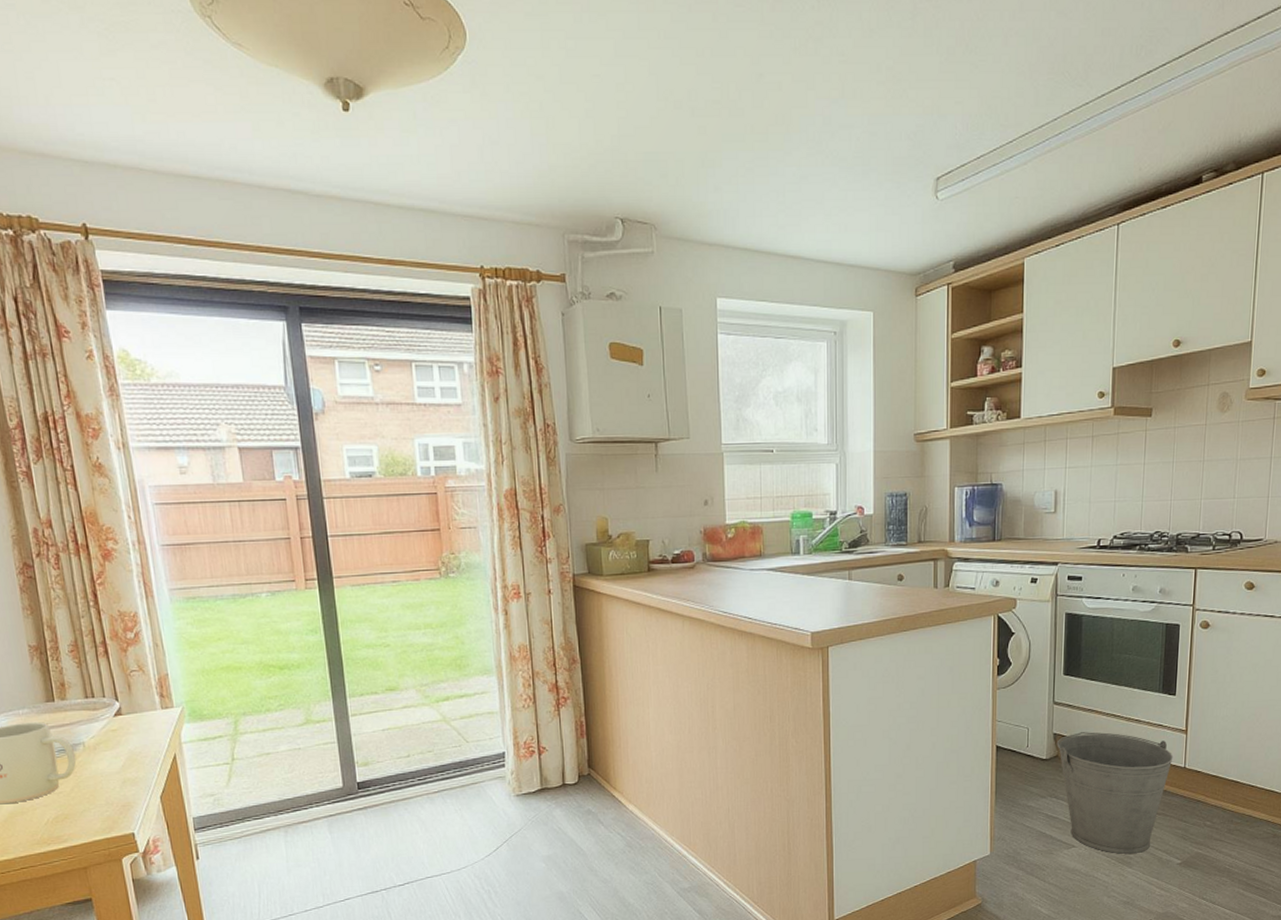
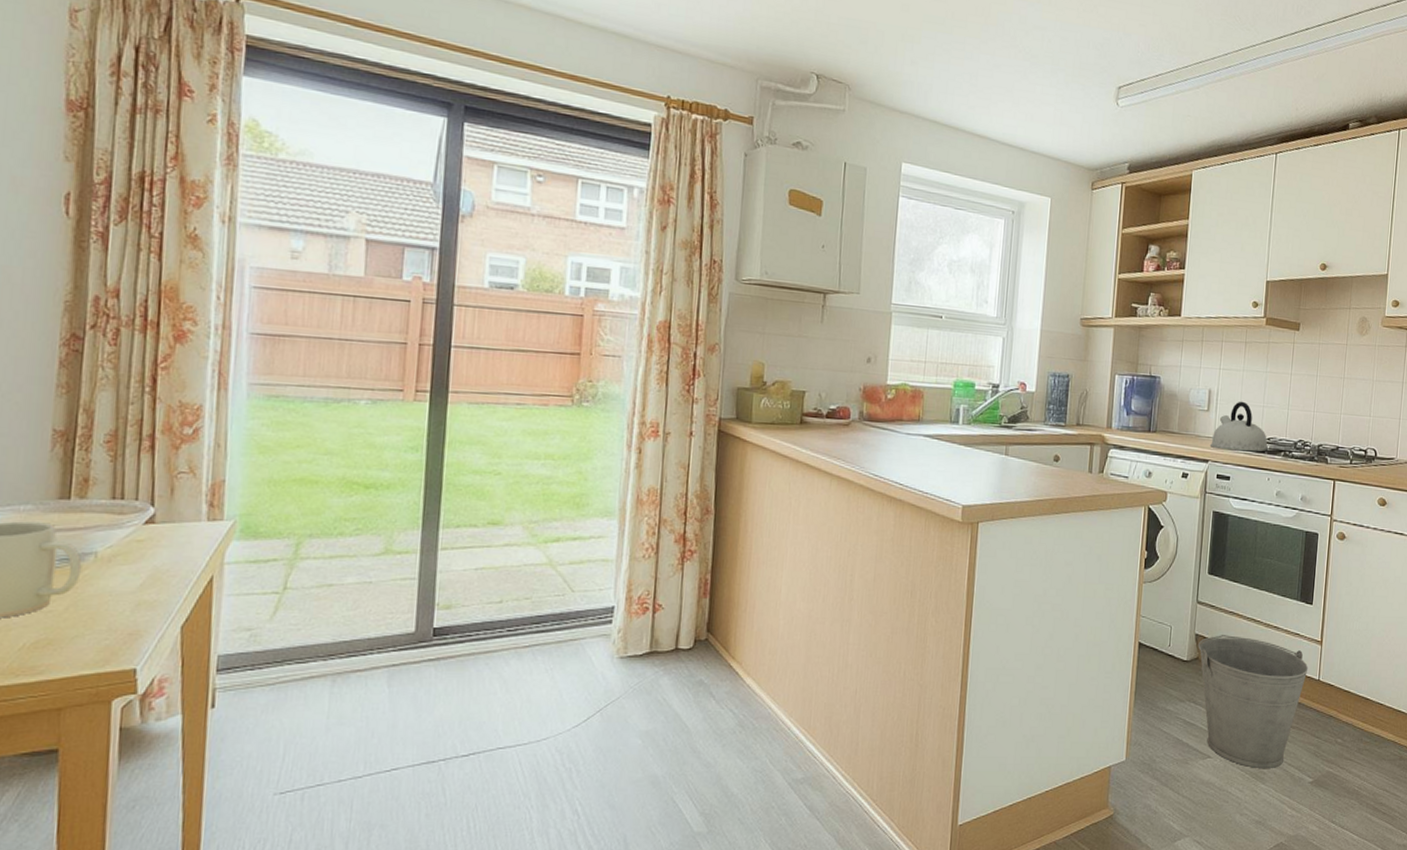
kettle: none [1058,498,1123,551] -> present [1209,401,1269,452]

